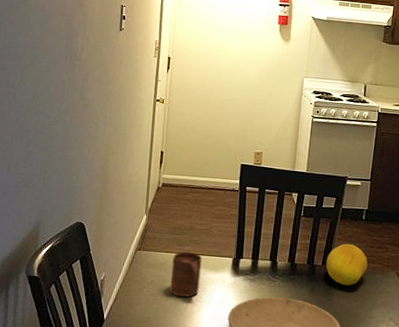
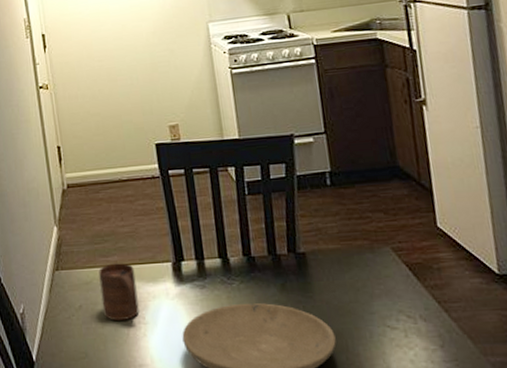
fruit: present [326,243,368,286] -> none [292,219,350,276]

